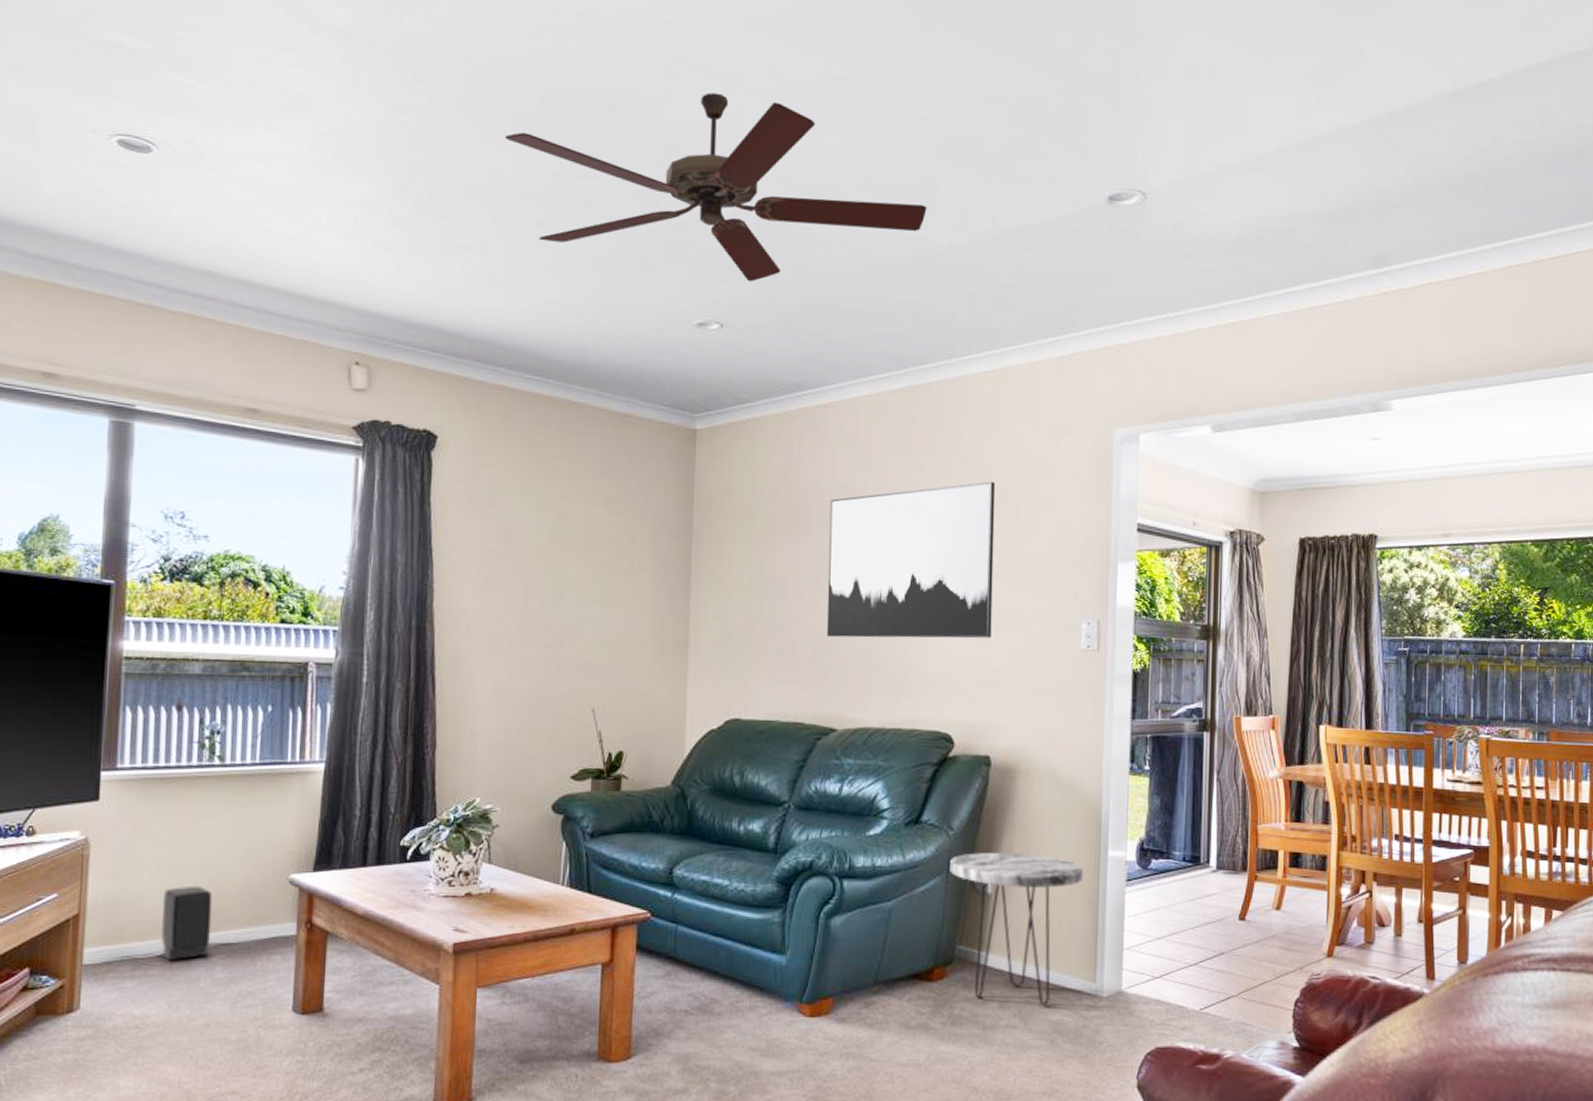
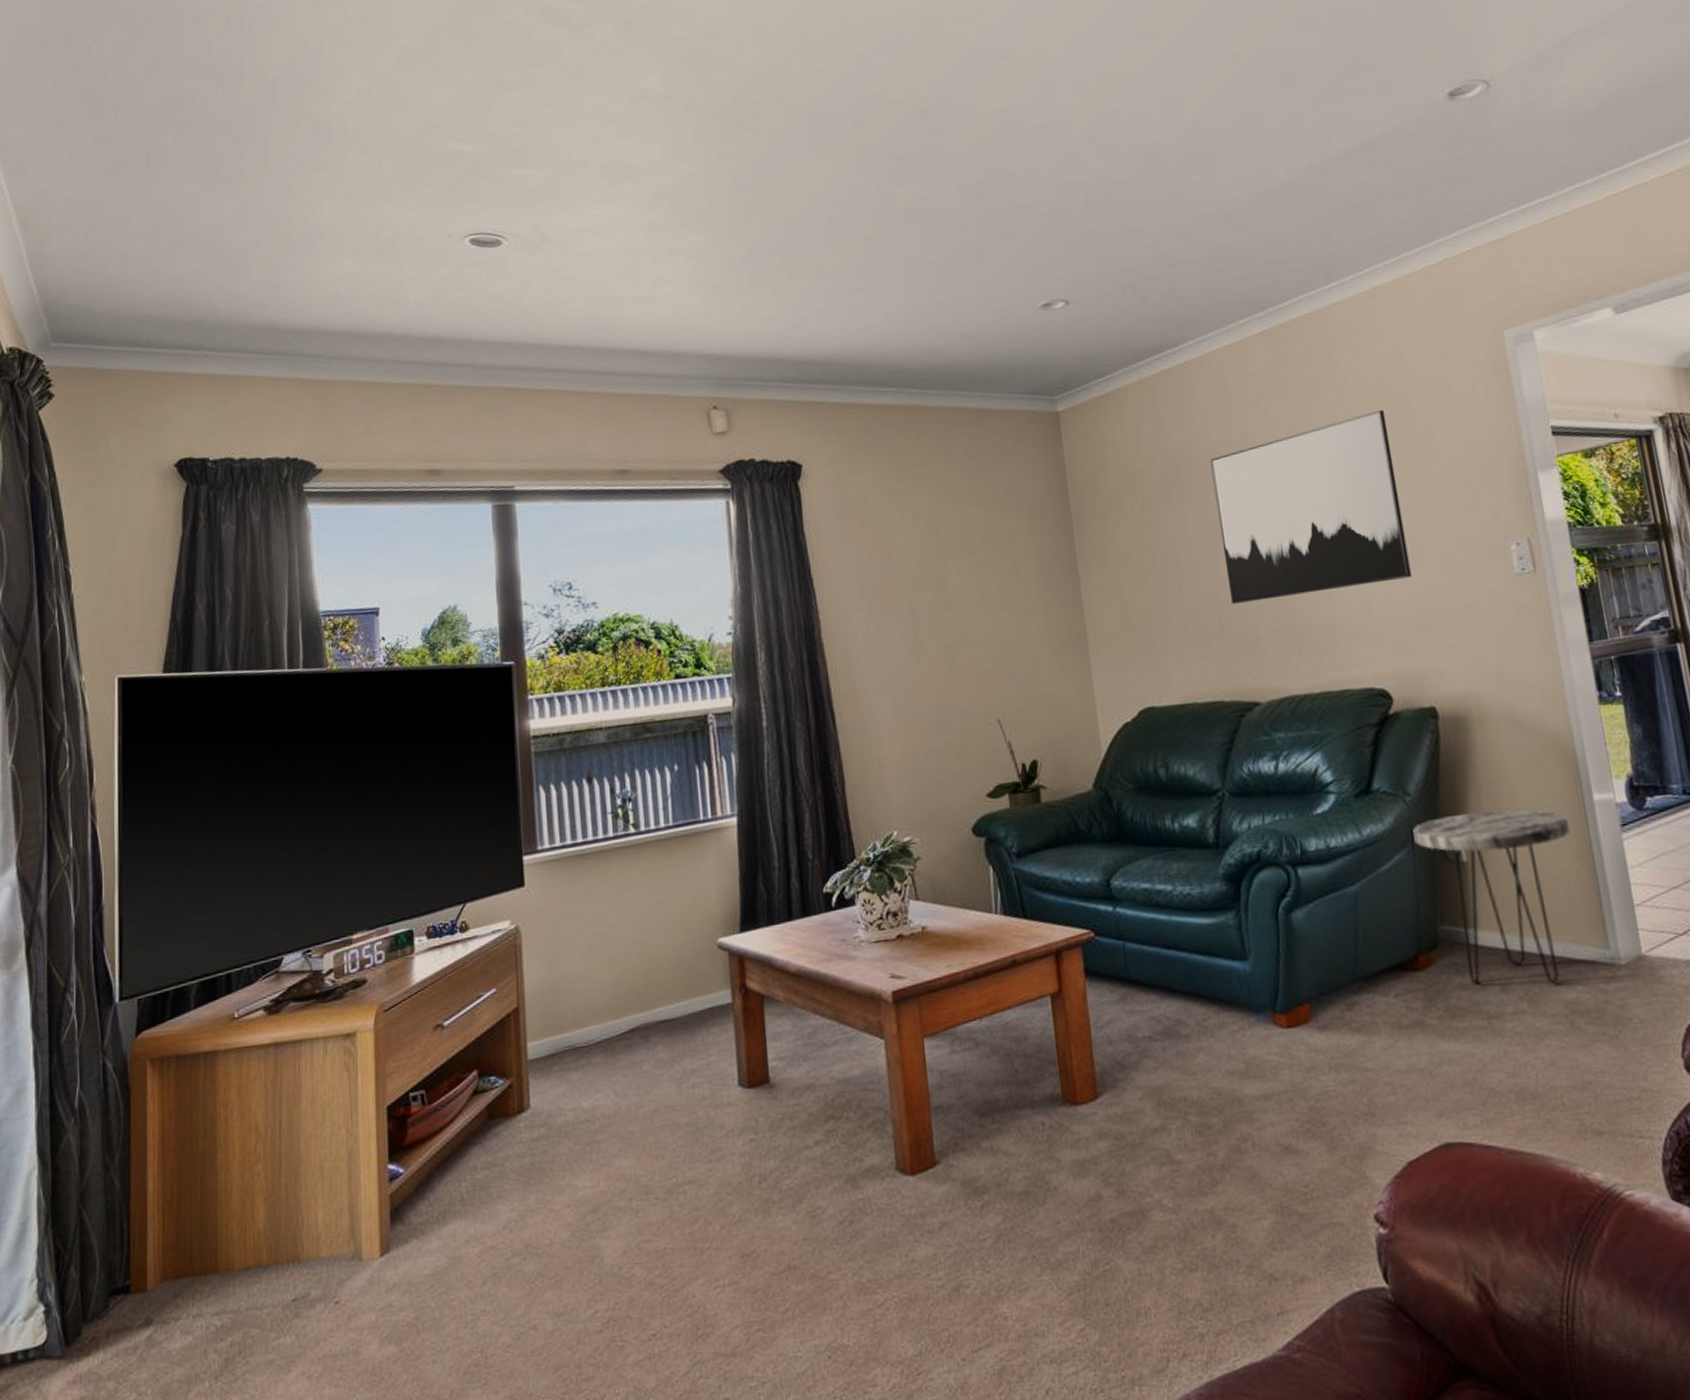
speaker: present [160,885,213,961] -> none [596,962,648,1046]
ceiling fan: present [505,92,927,282] -> none [825,72,1258,255]

